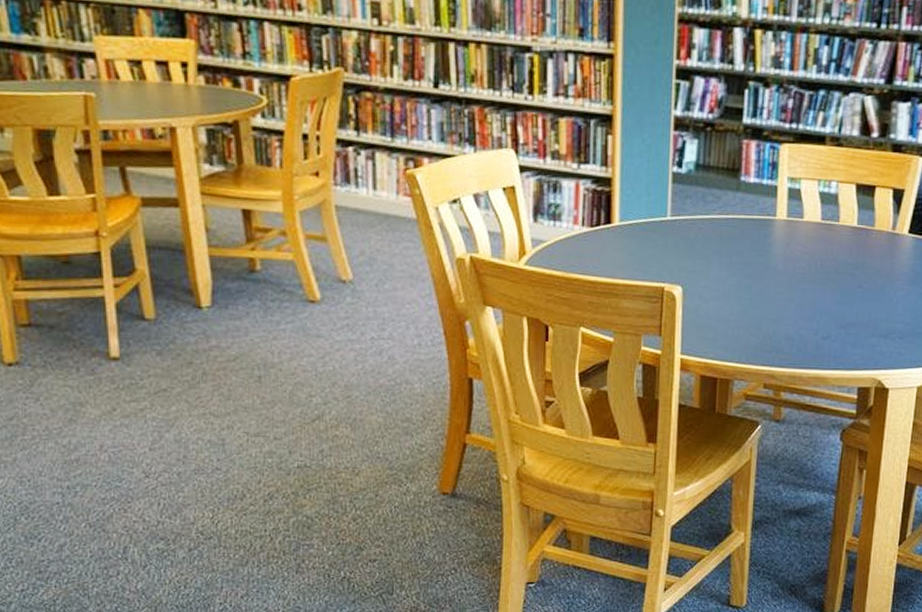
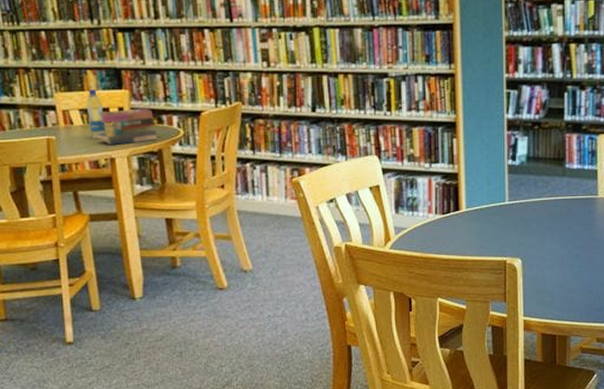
bottle: none [138,35,164,100] -> present [87,89,106,139]
books: none [149,64,232,110] -> present [95,108,157,145]

